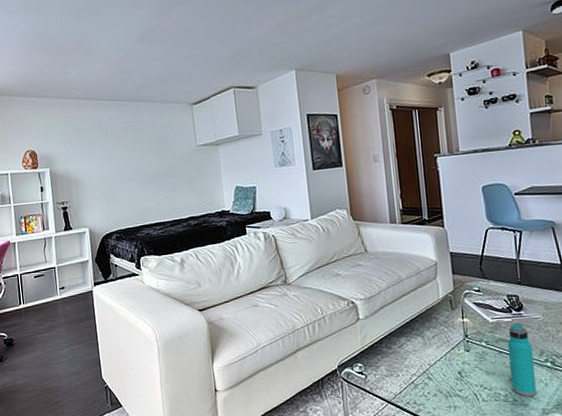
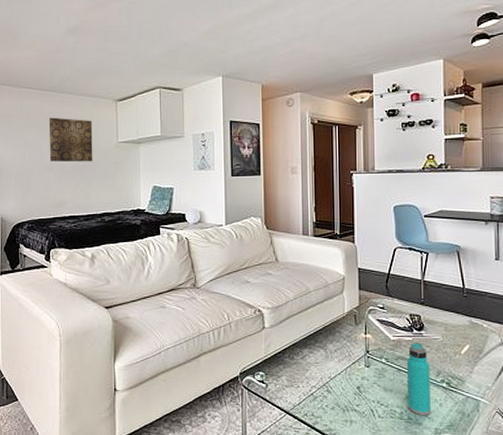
wall art: none [126,126,174,171] -> present [48,117,93,162]

